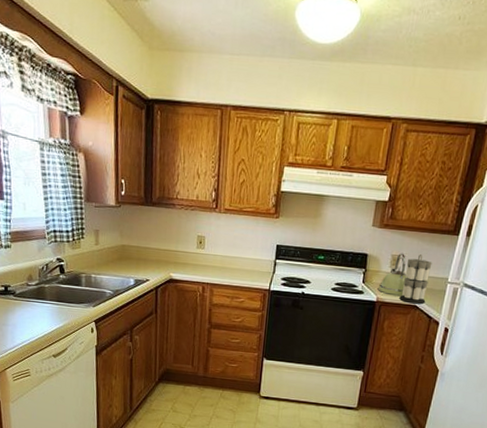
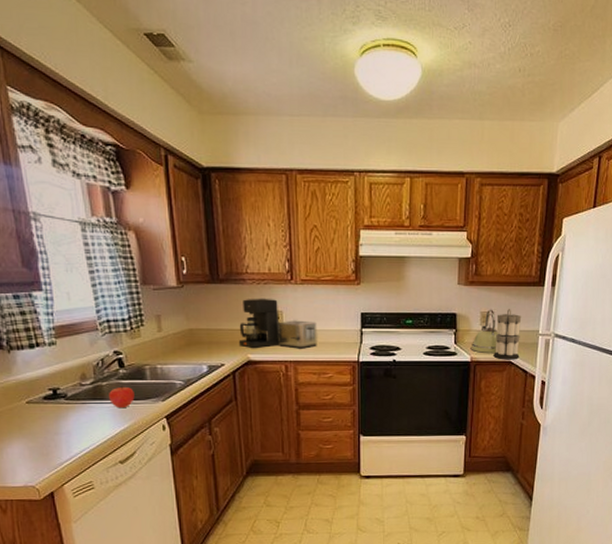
fruit: none [49,288,71,310] -> present [109,385,135,409]
coffee maker: none [163,222,202,269] -> present [238,299,280,348]
toaster: none [199,245,235,273] -> present [278,320,317,349]

